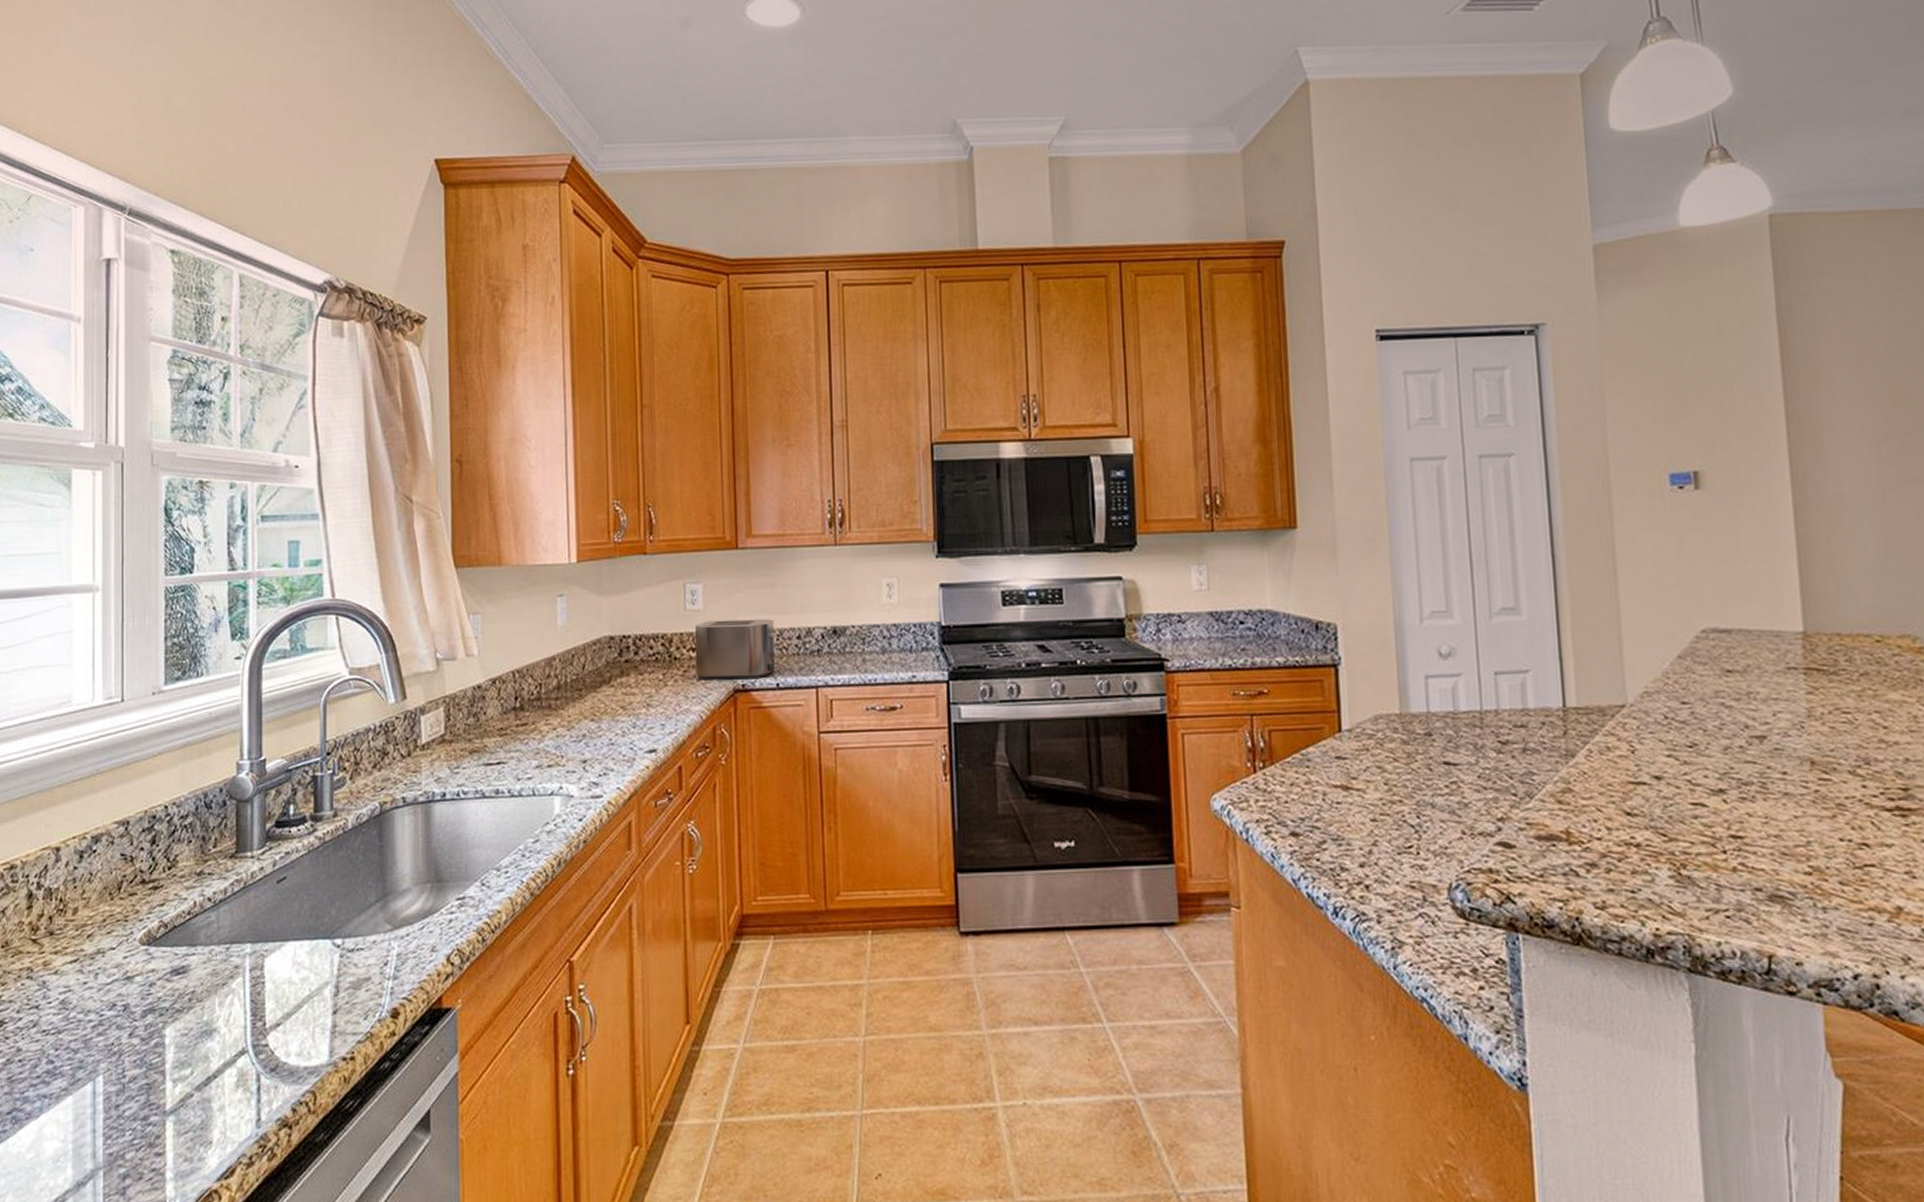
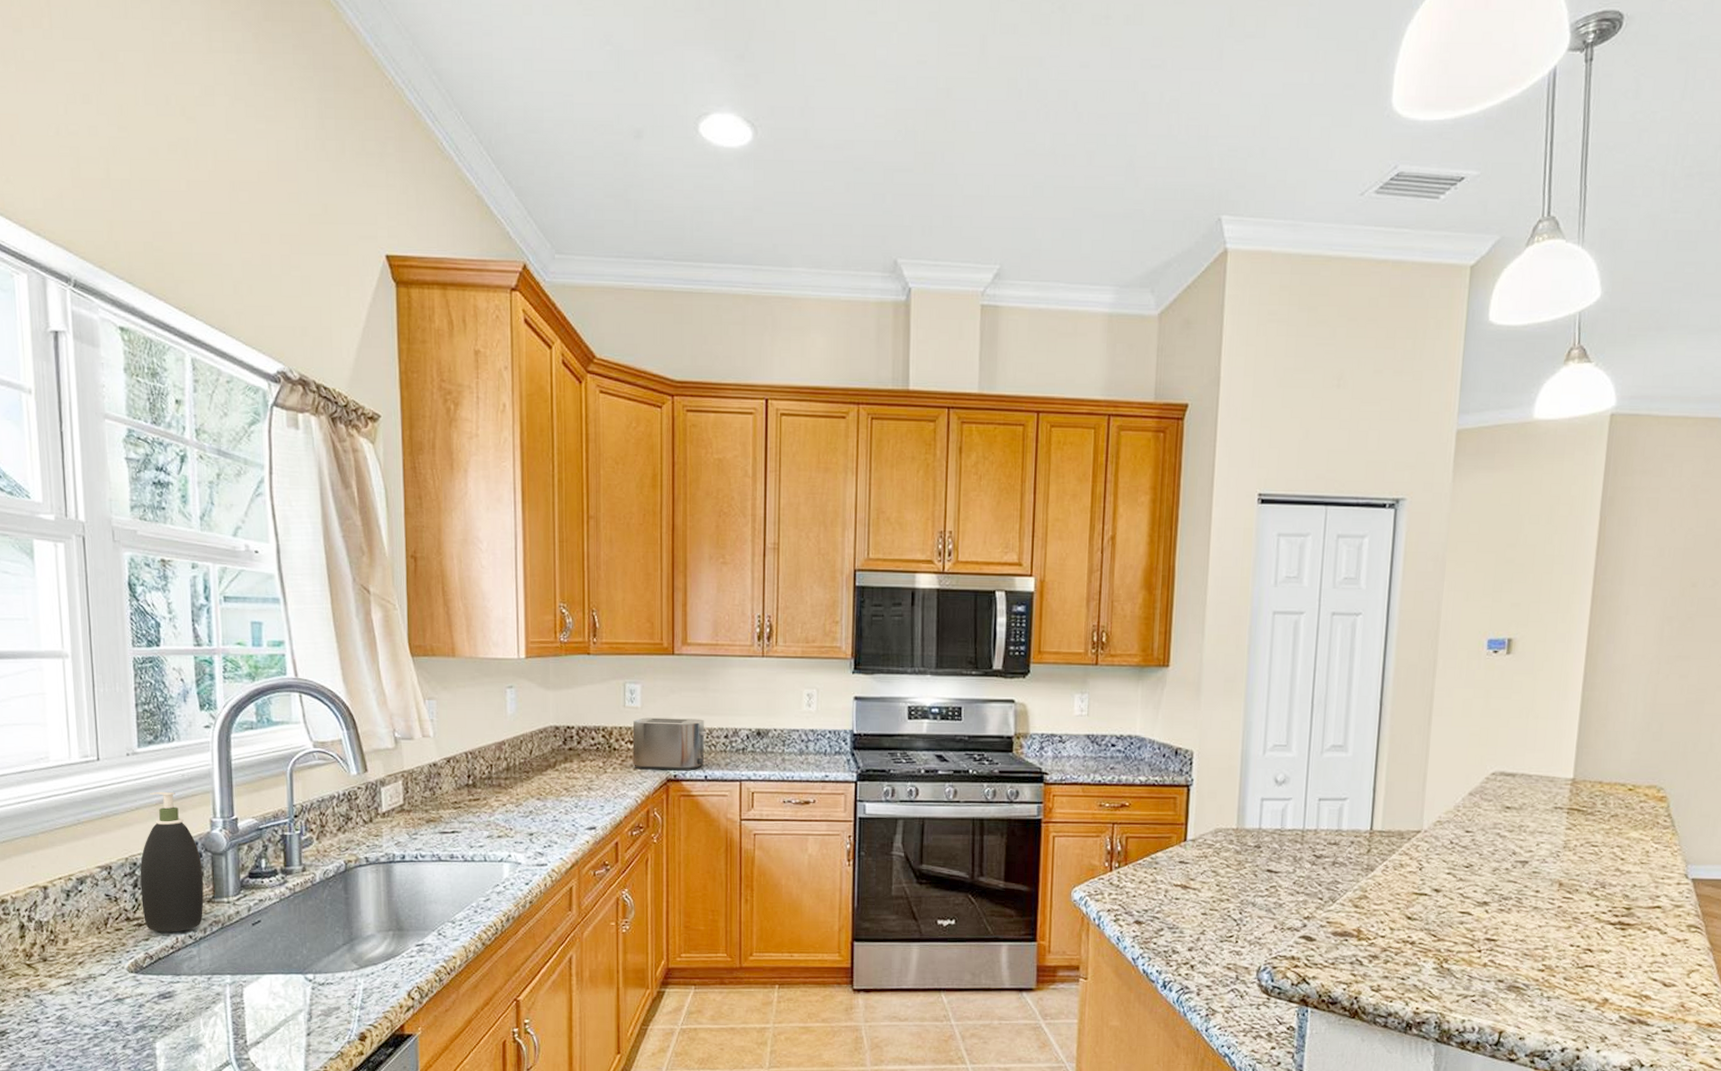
soap dispenser: none [159,733,227,895] -> present [140,791,204,932]

